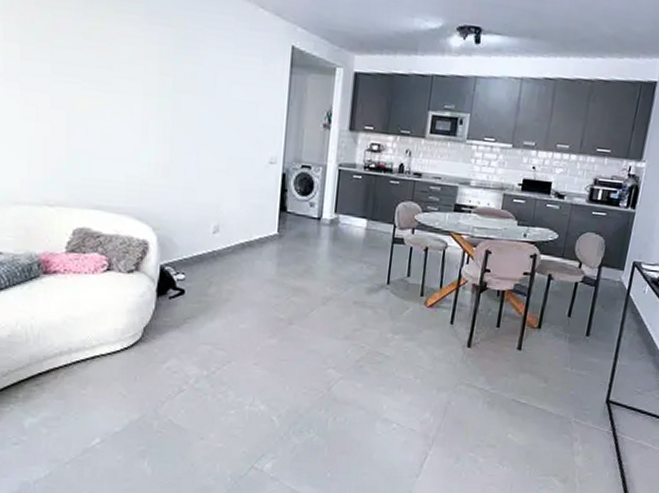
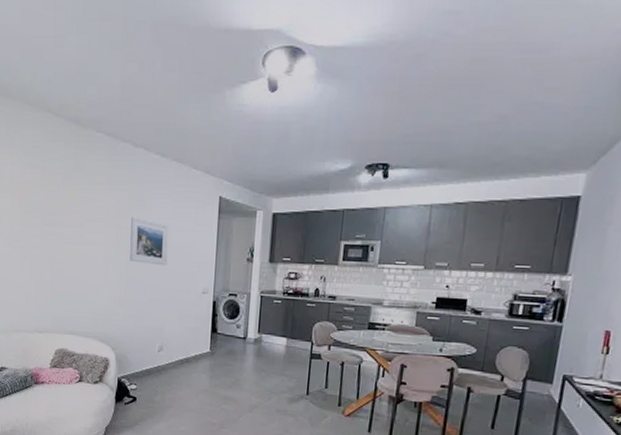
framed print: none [177,61,228,127] -> present [130,217,169,266]

